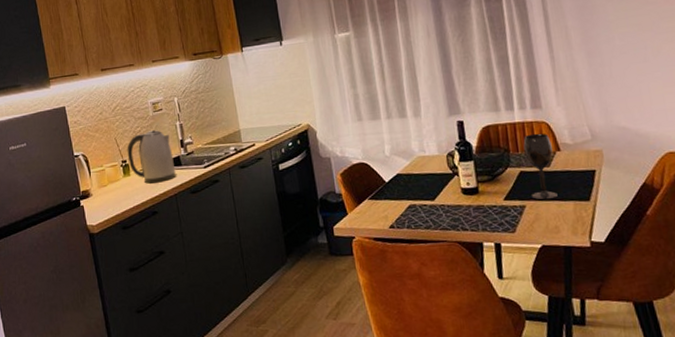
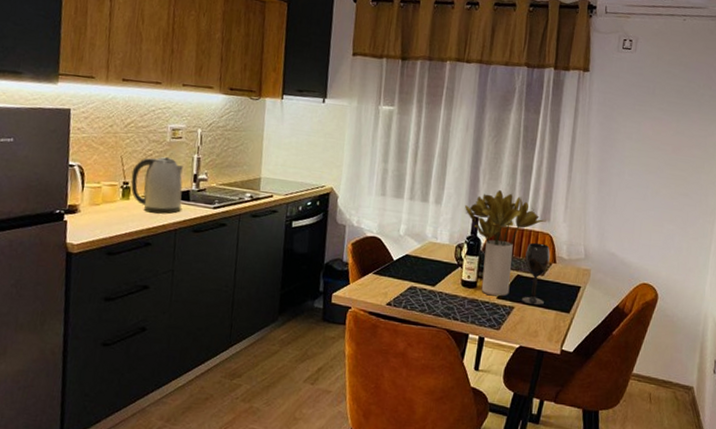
flower bouquet: none [446,88,538,199] -> present [465,190,546,297]

